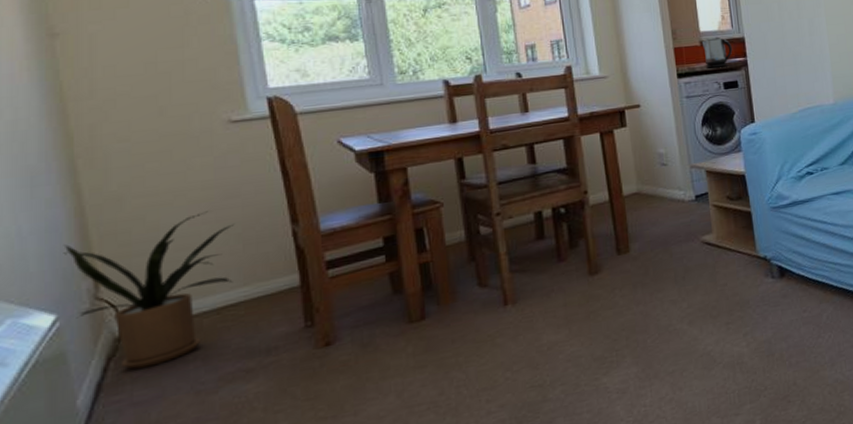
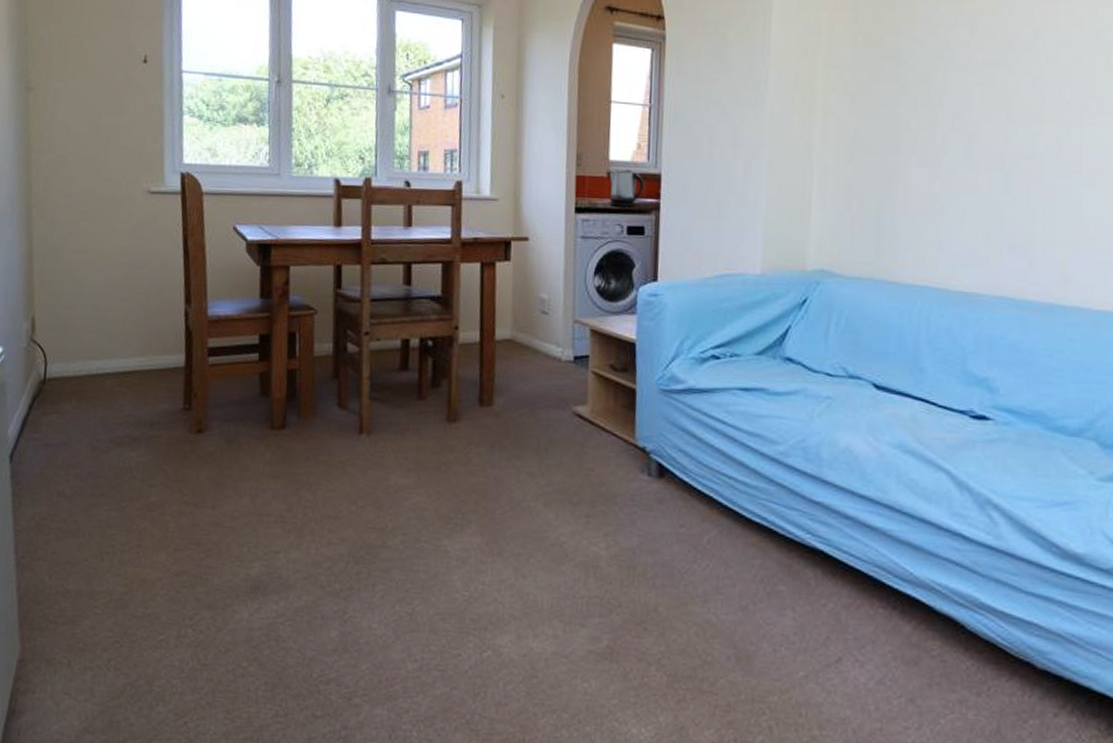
house plant: present [63,211,234,370] -> none [14,276,140,414]

